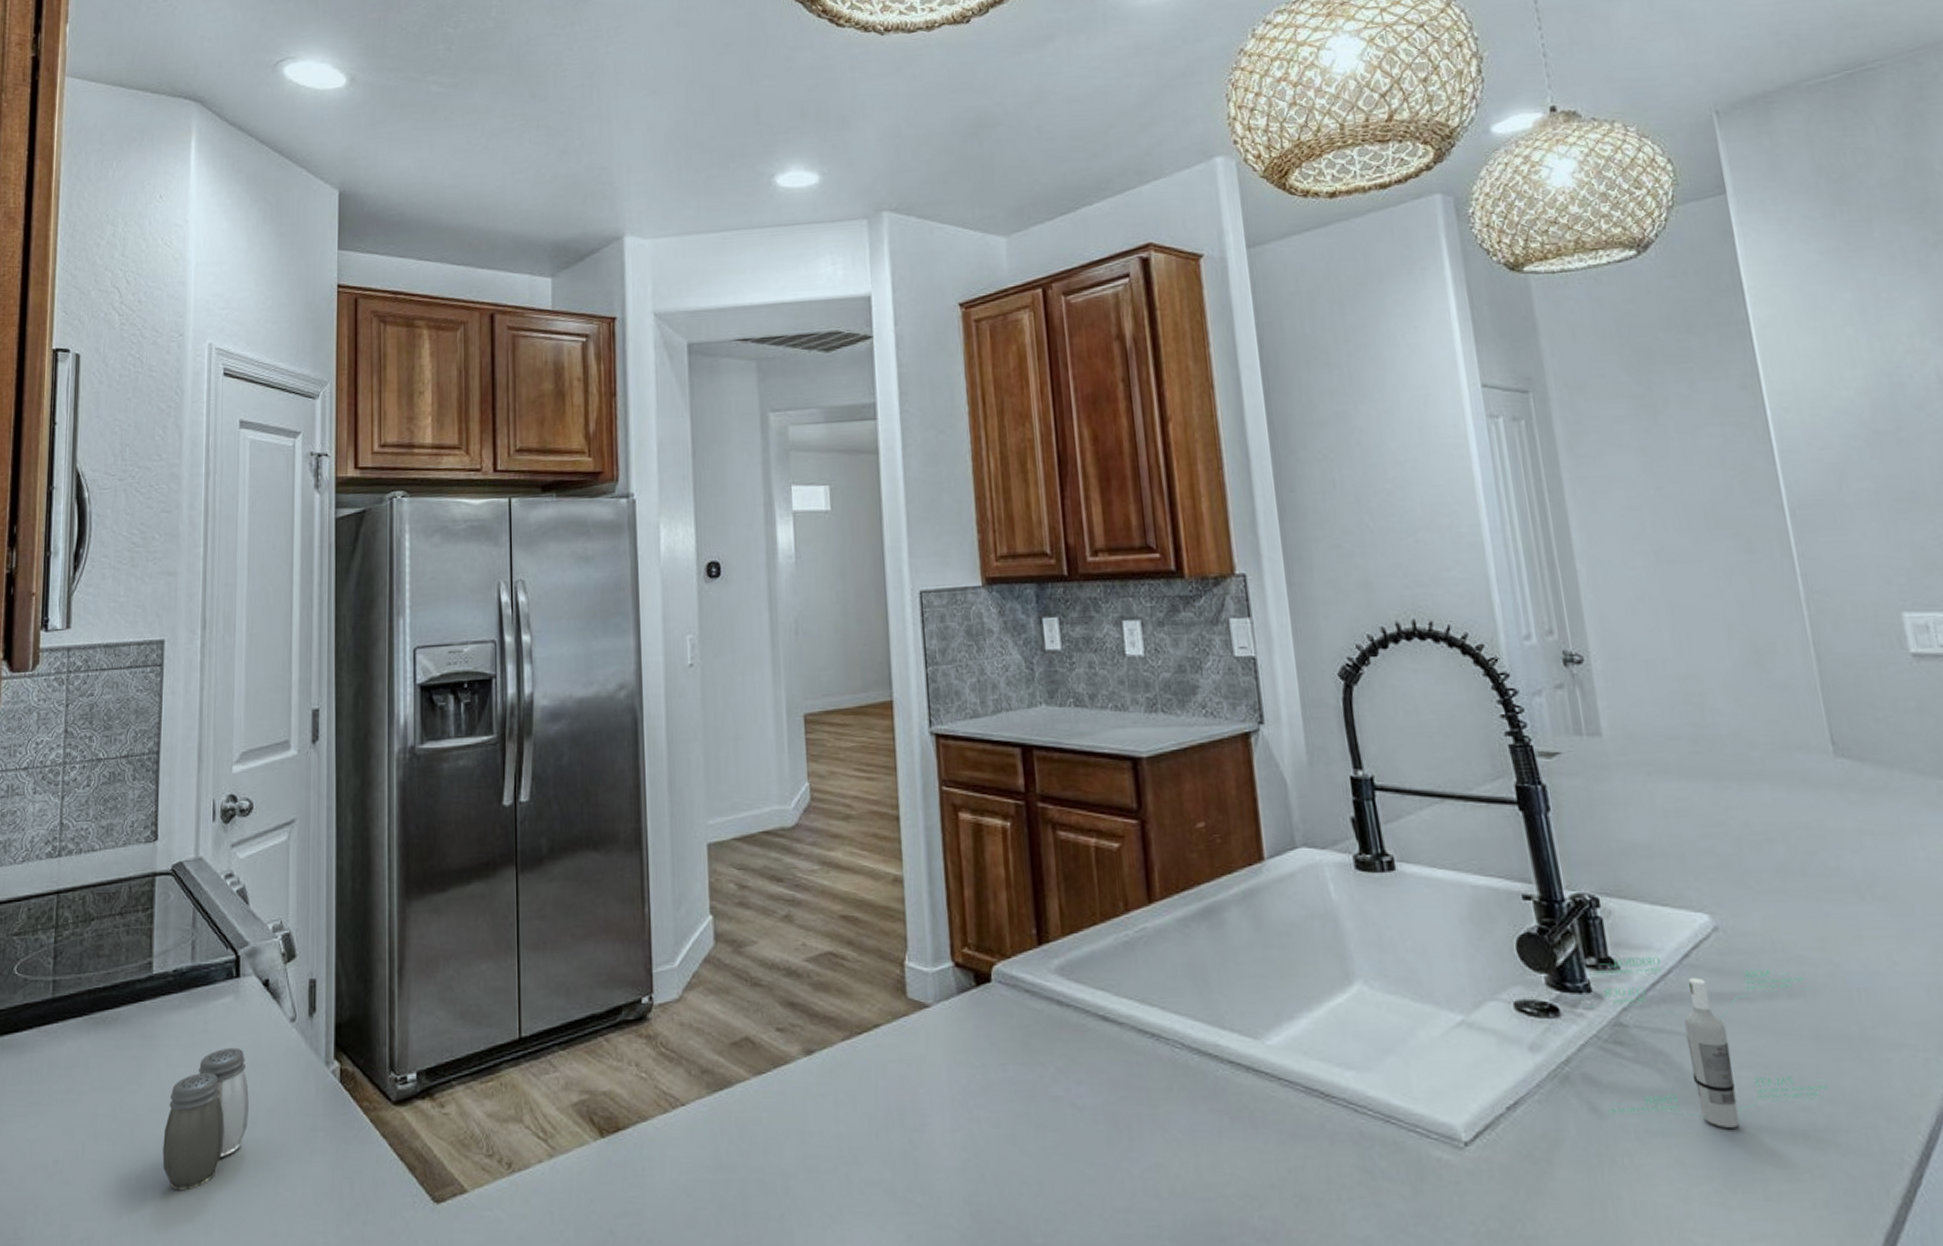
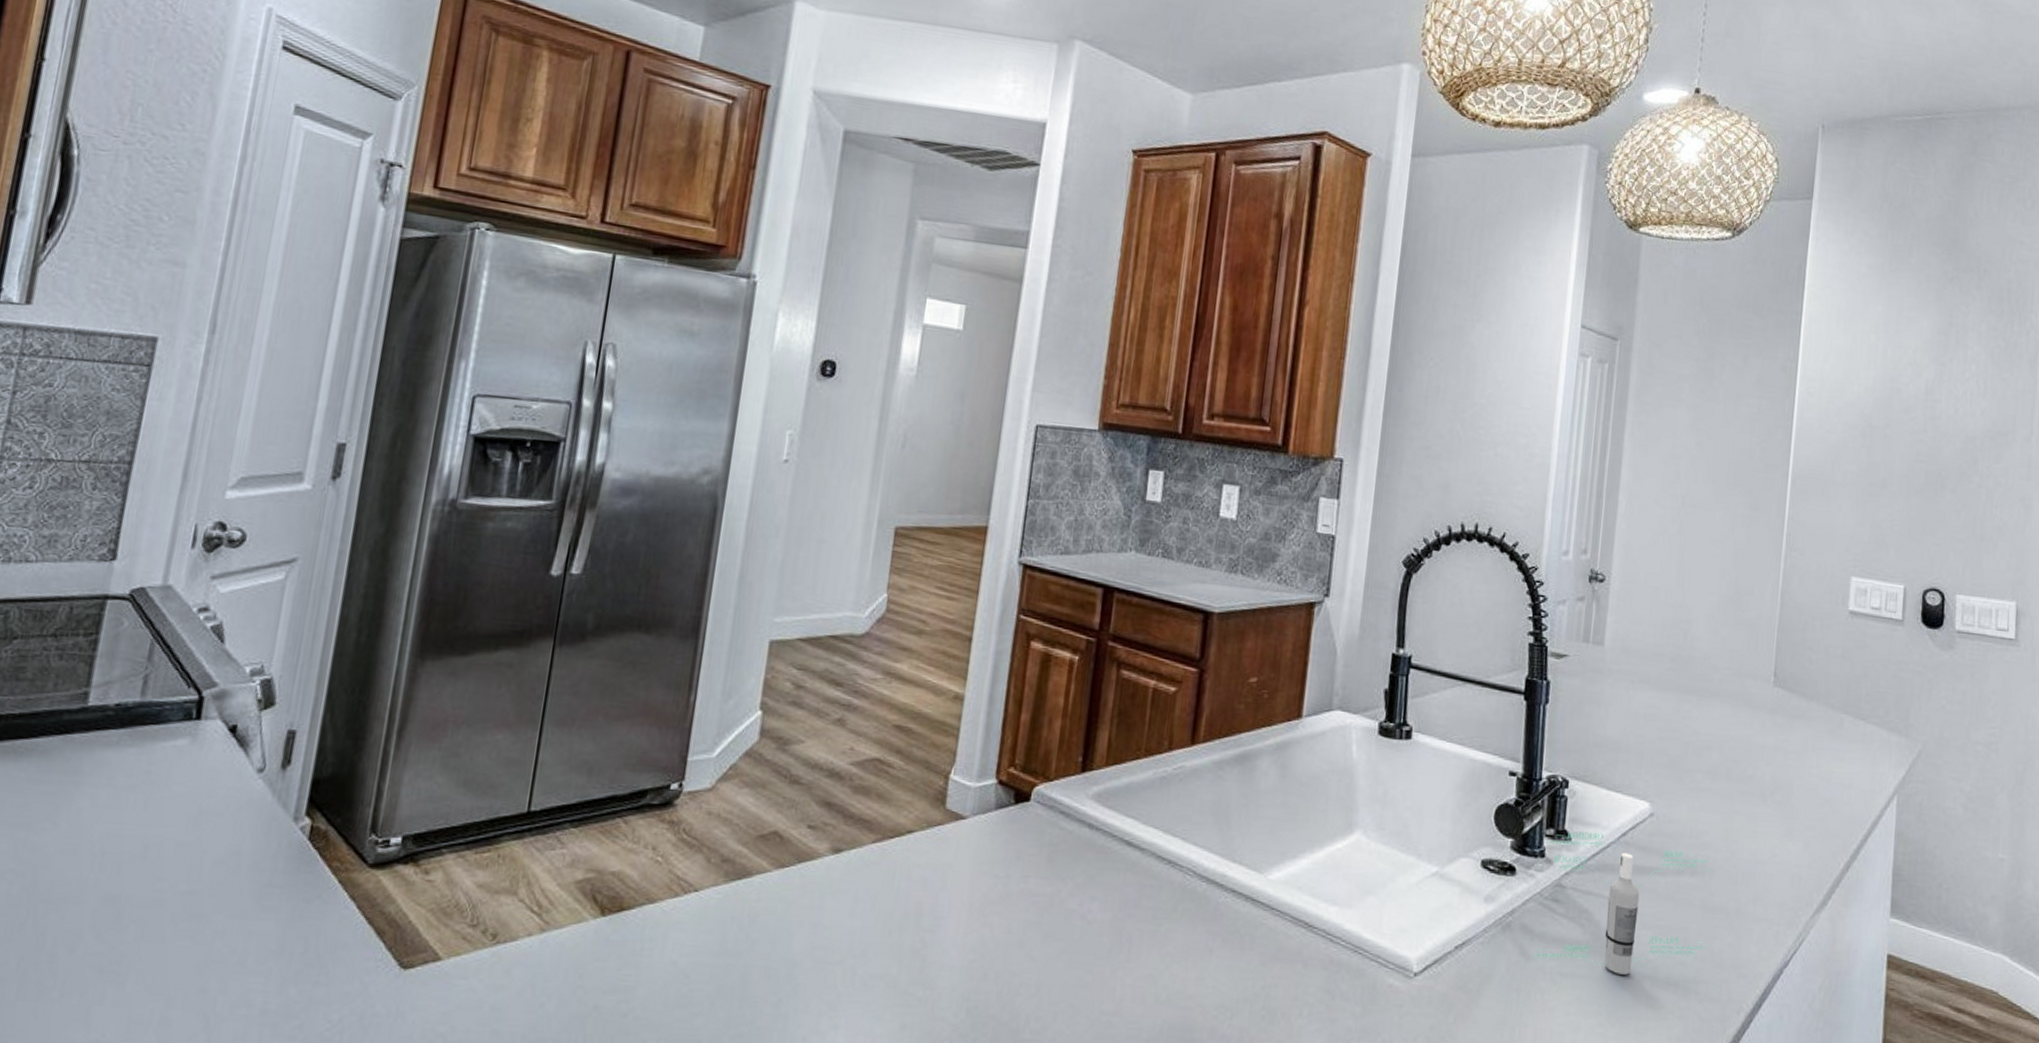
salt and pepper shaker: present [162,1047,249,1191] -> none [71,793,195,940]

